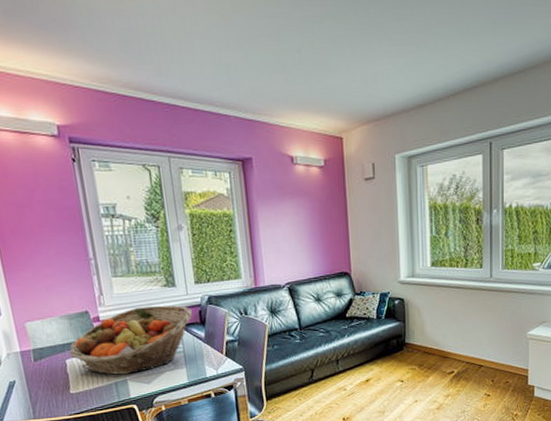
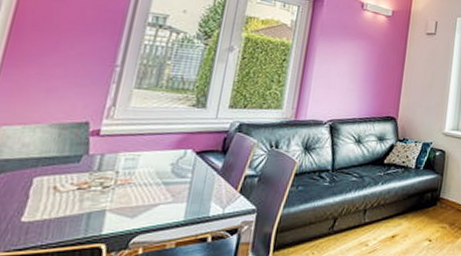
fruit basket: present [69,305,192,375] -> none [42,125,216,203]

